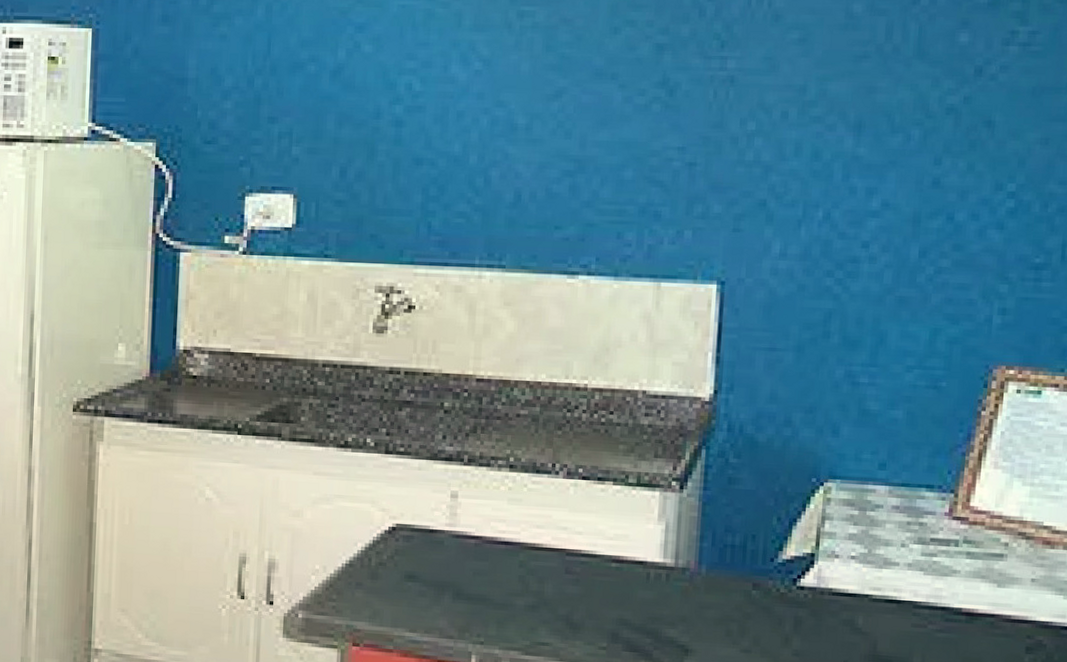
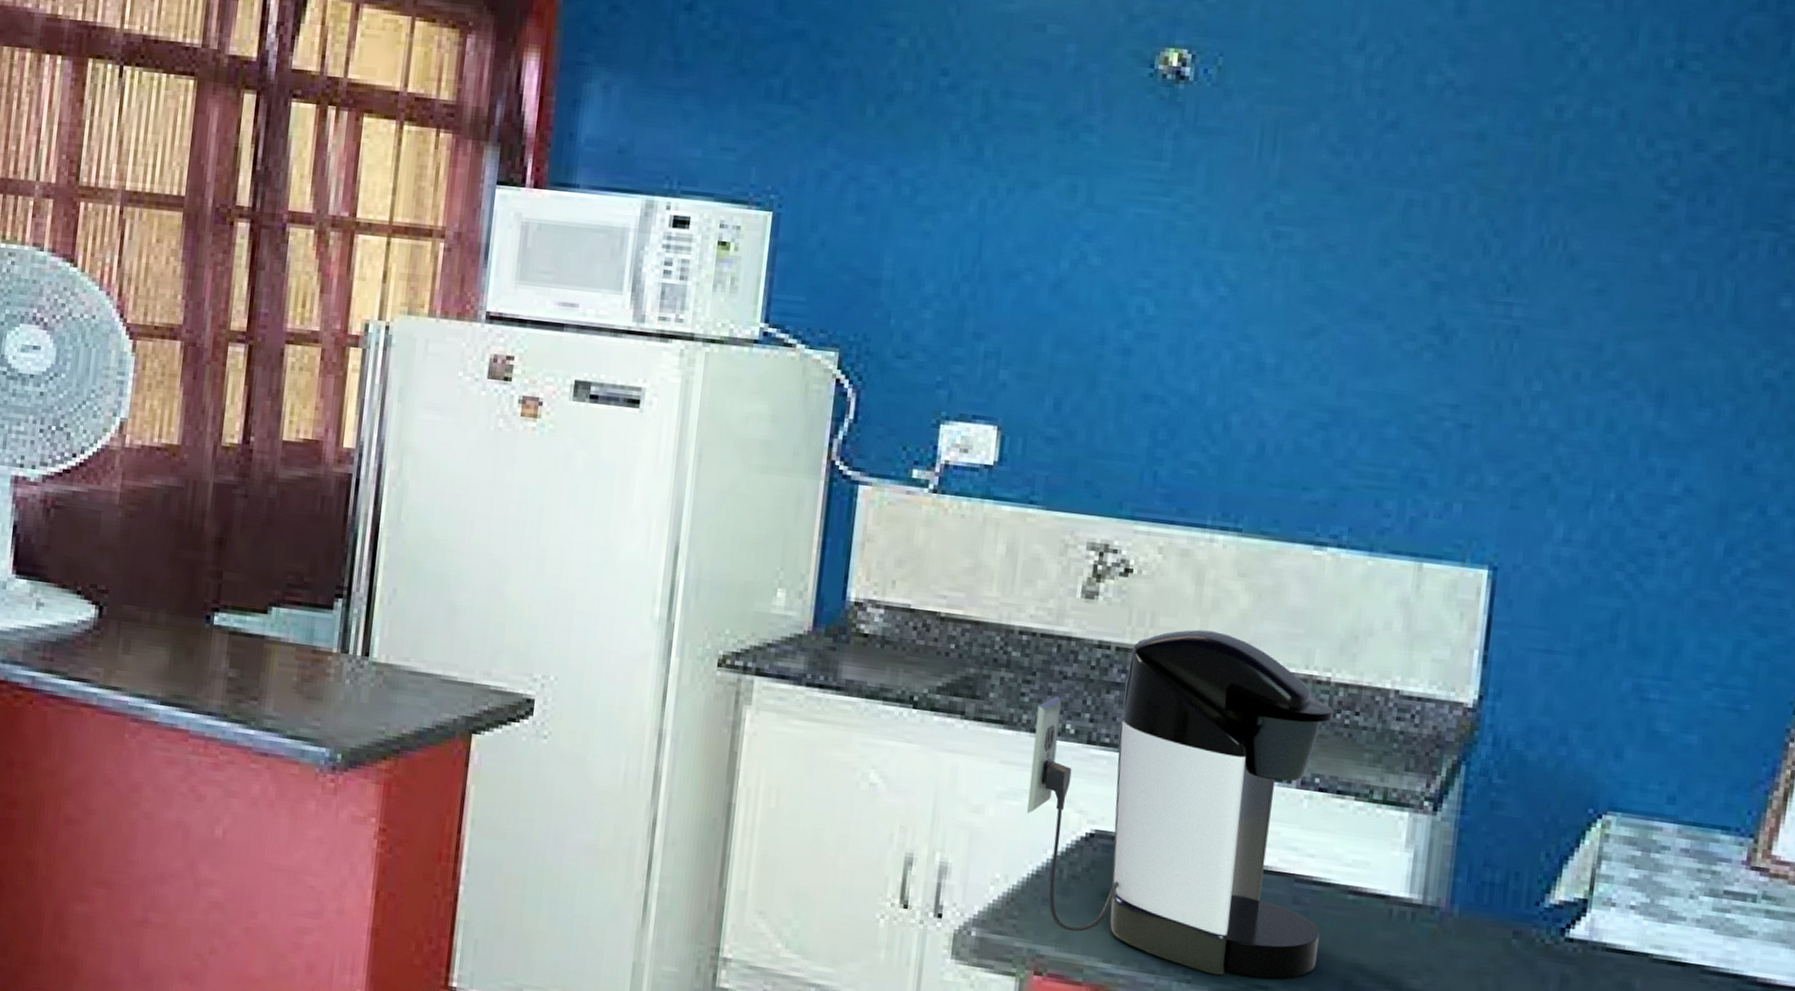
coffee maker: none [338,352,592,637] -> present [1026,629,1335,979]

